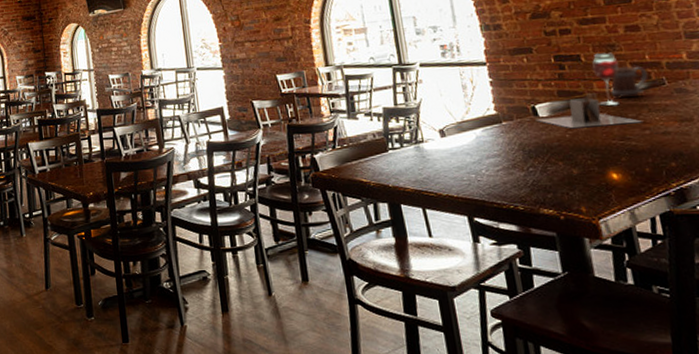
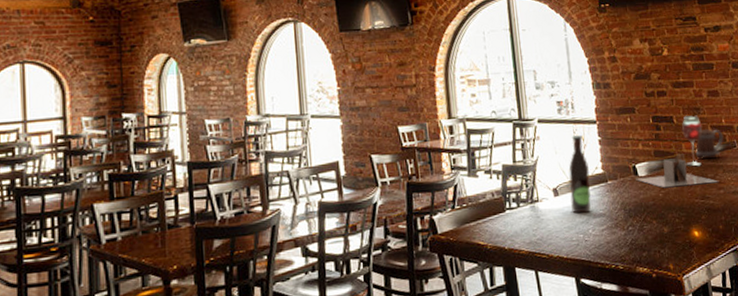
bottle: none [456,77,484,154] -> present [568,135,592,213]

